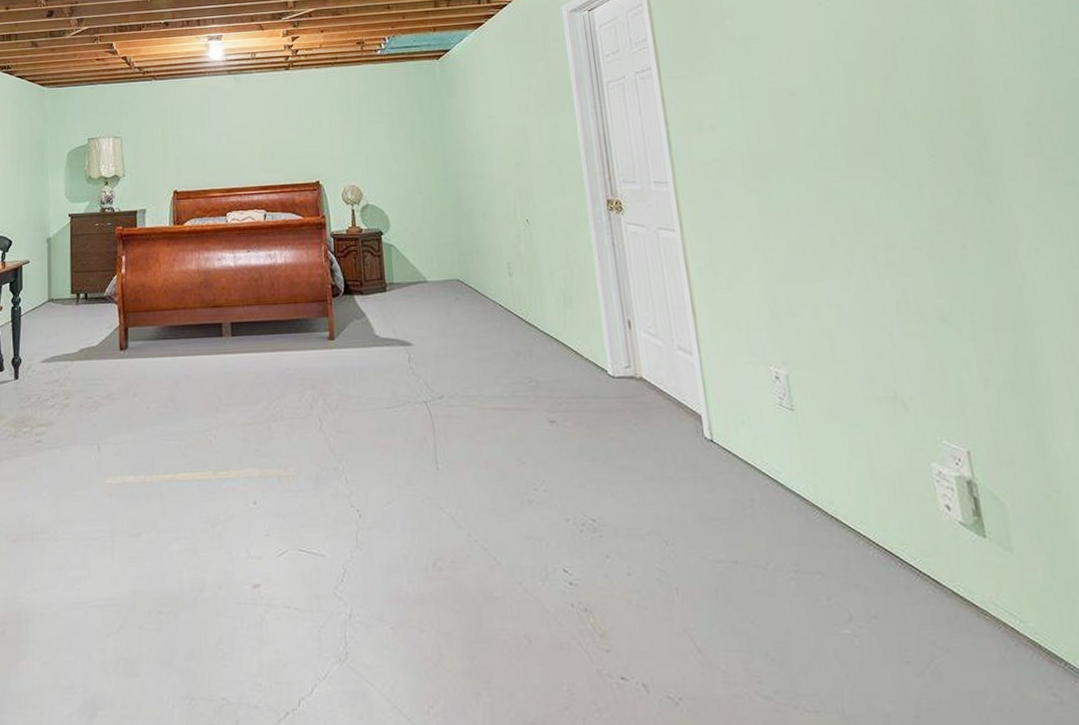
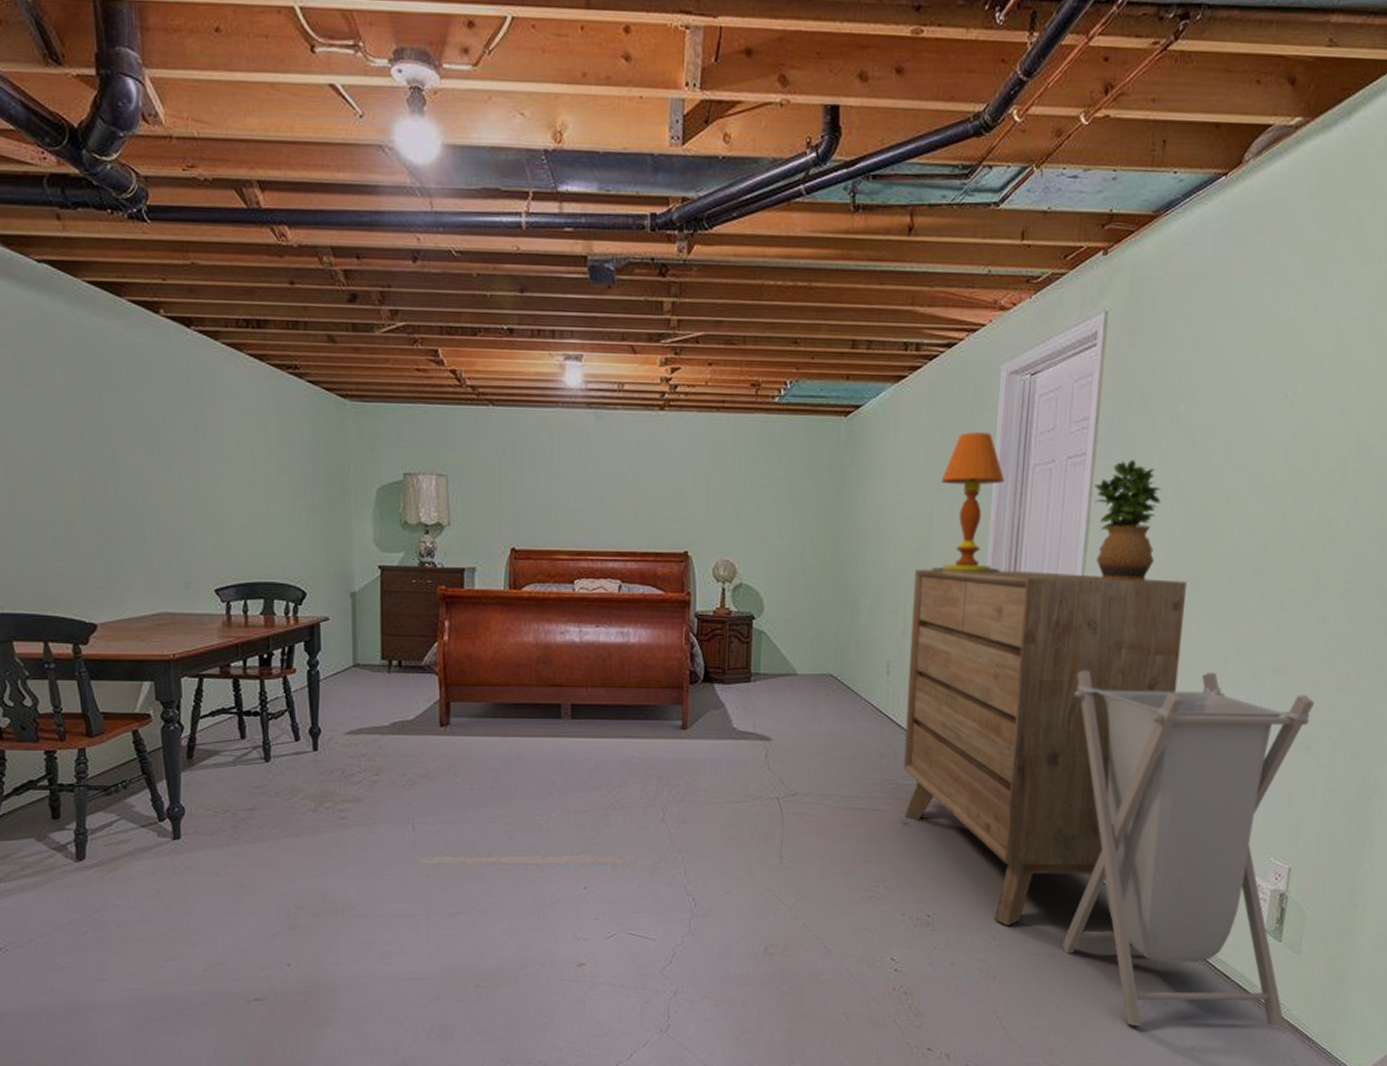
dresser: none [518,169,792,530] -> present [903,568,1187,926]
table lamp: none [527,60,596,180] -> present [930,432,1005,573]
potted plant: none [665,69,737,175] -> present [1094,459,1161,582]
laundry hamper: none [689,252,1024,645] -> present [1062,670,1315,1026]

